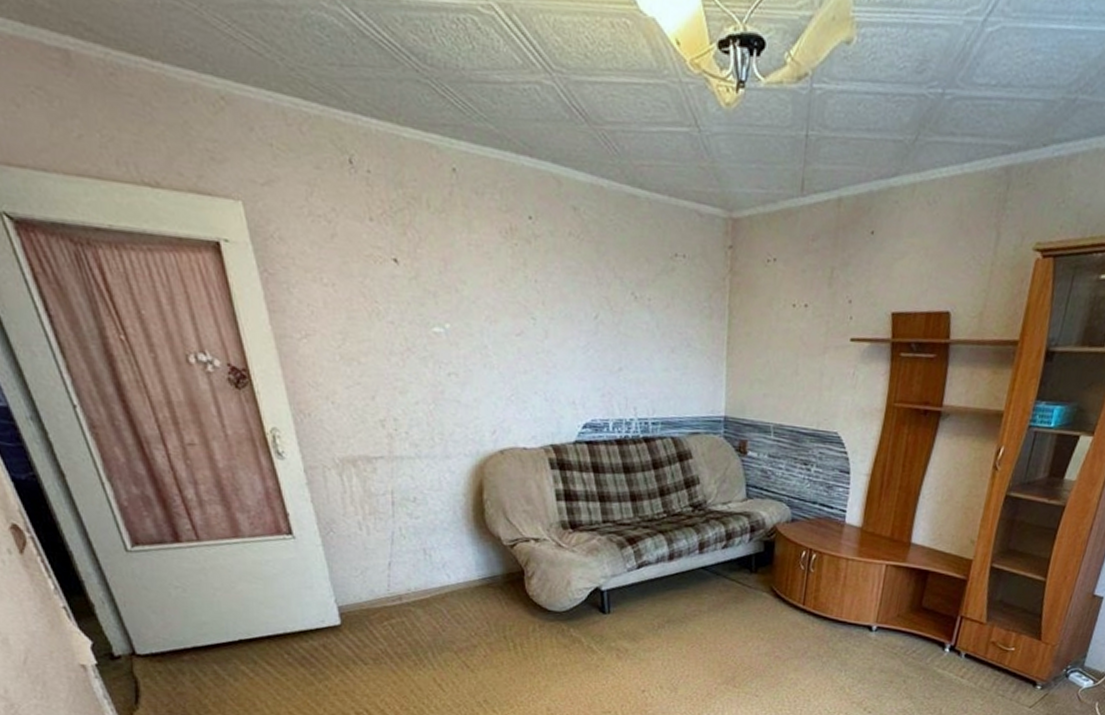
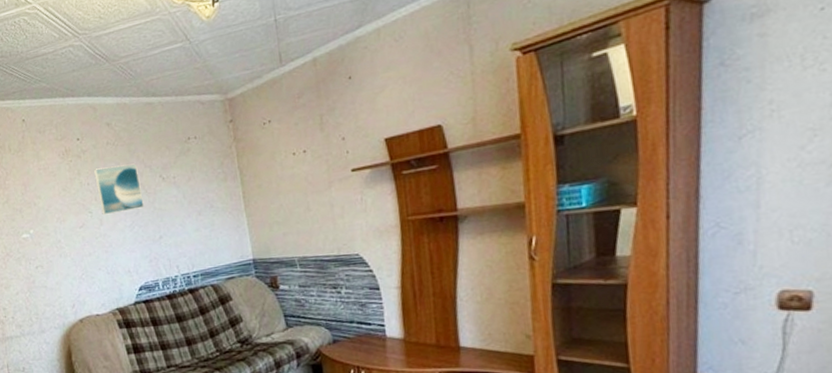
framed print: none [546,263,606,329] -> present [94,163,144,215]

